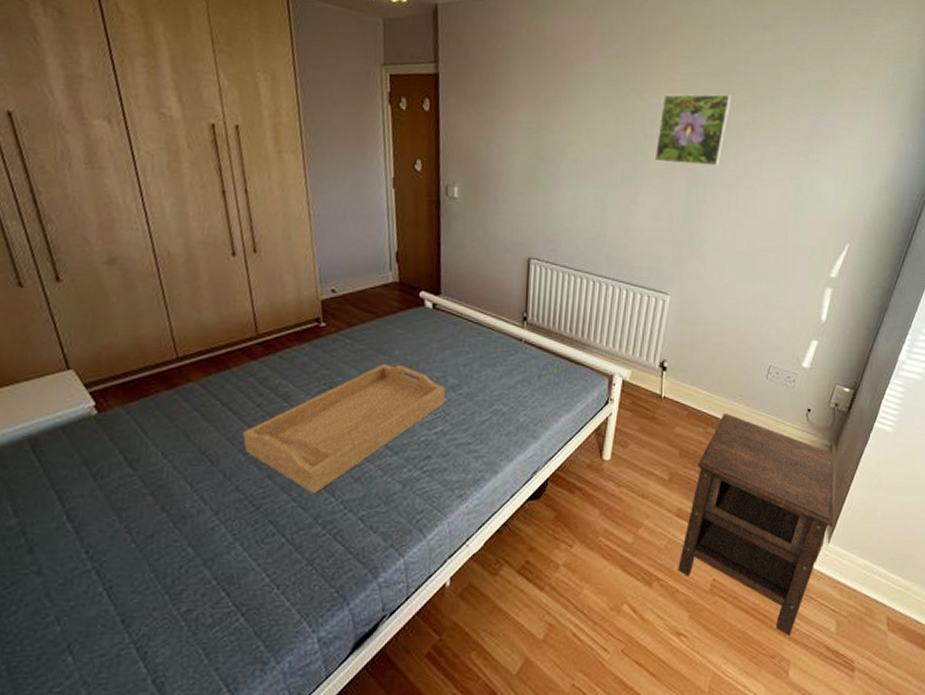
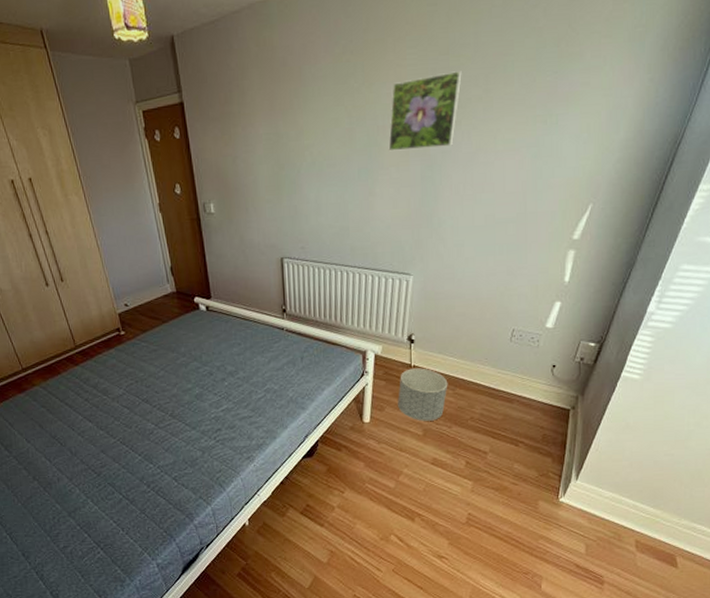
serving tray: present [243,363,446,494] -> none [79,359,227,463]
planter: none [643,400,700,463] -> present [398,368,448,421]
nightstand: present [678,413,835,636] -> none [436,375,581,557]

